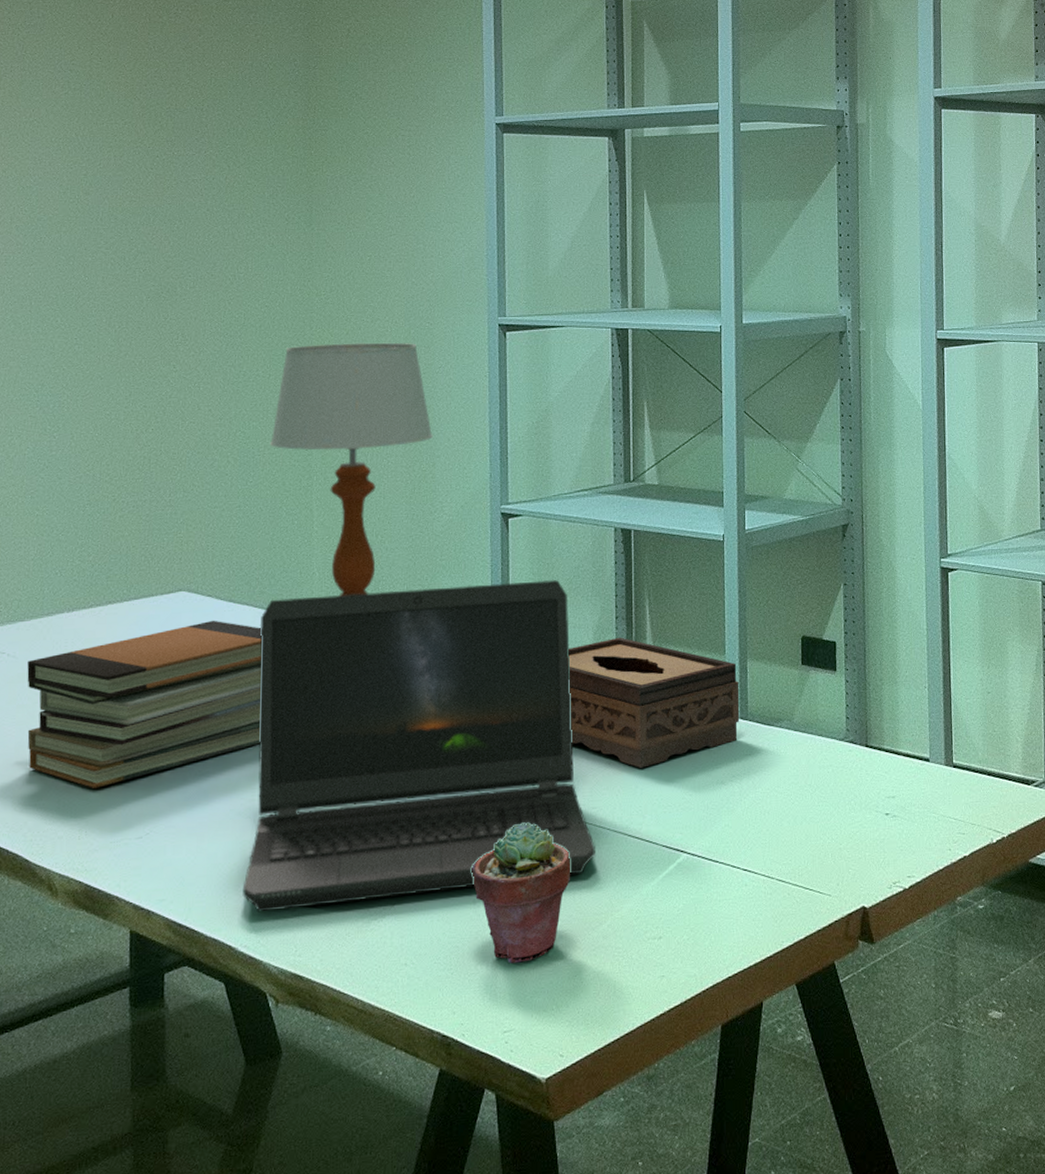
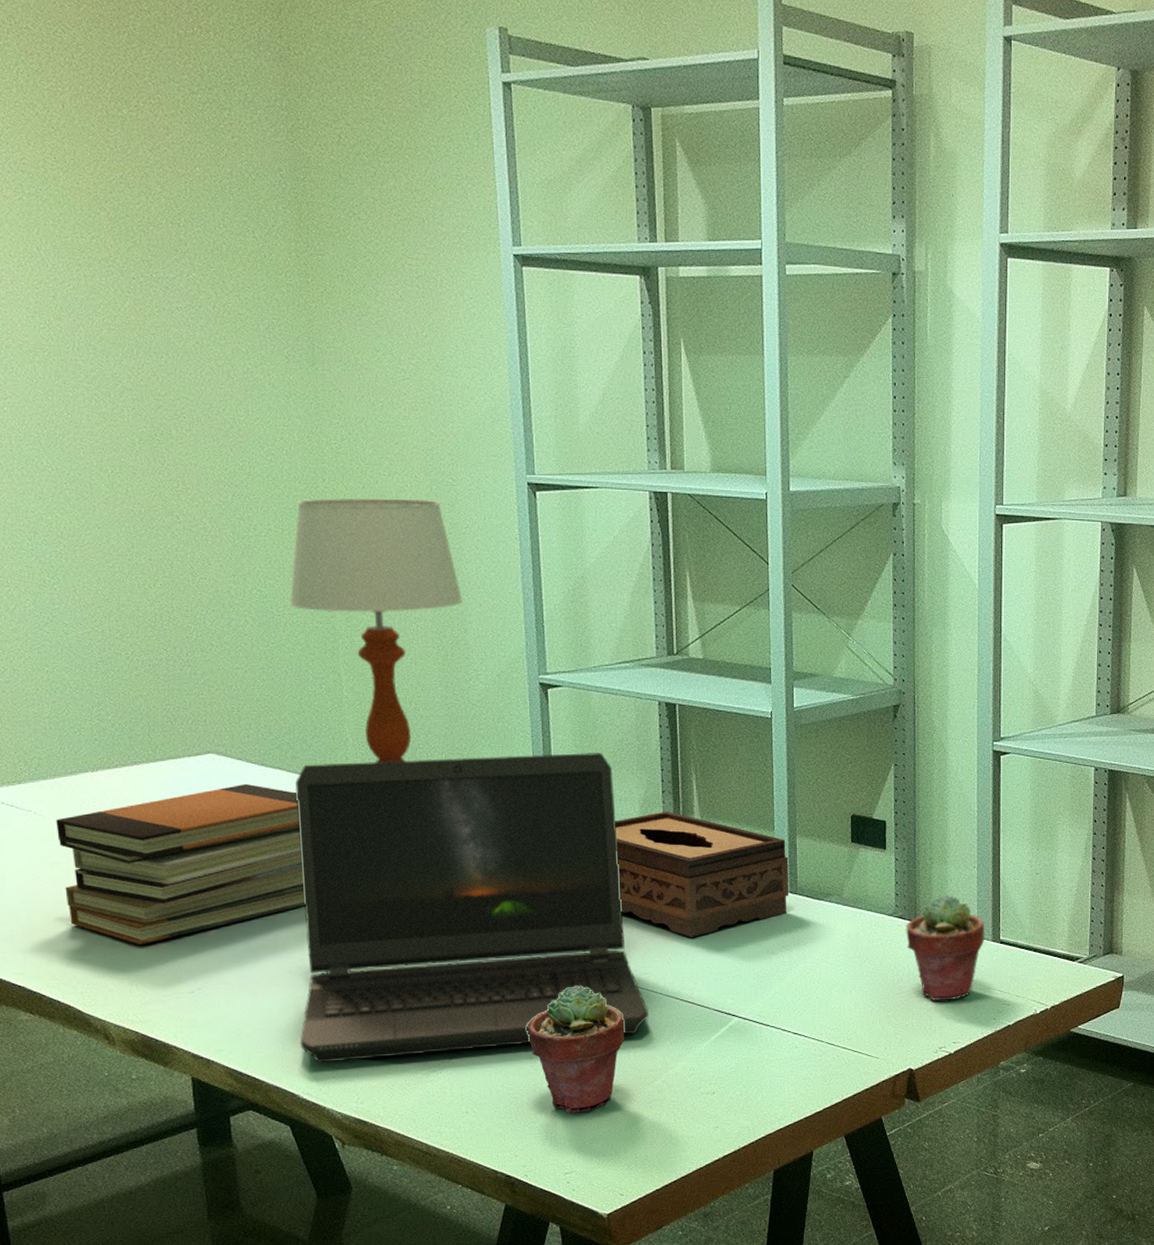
potted succulent: none [857,717,938,831] -> present [906,895,985,1001]

